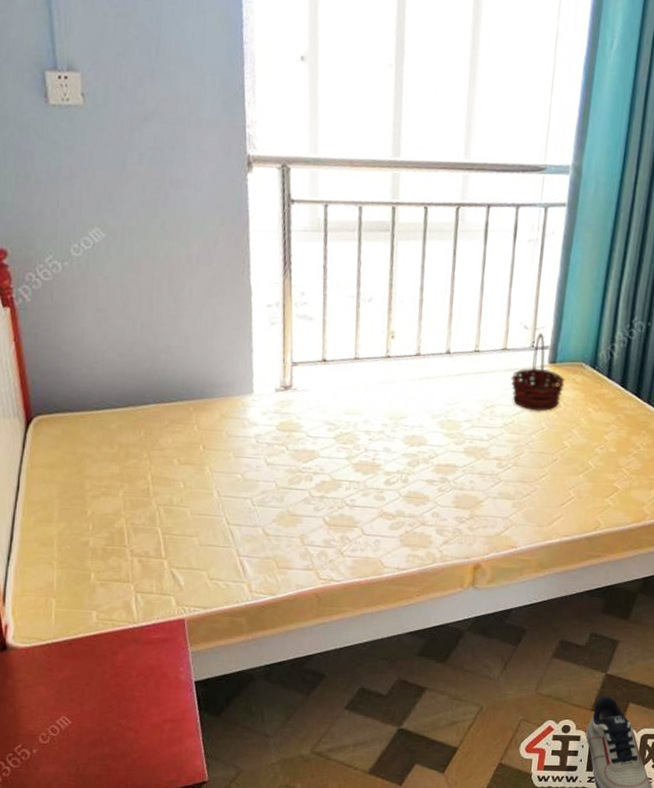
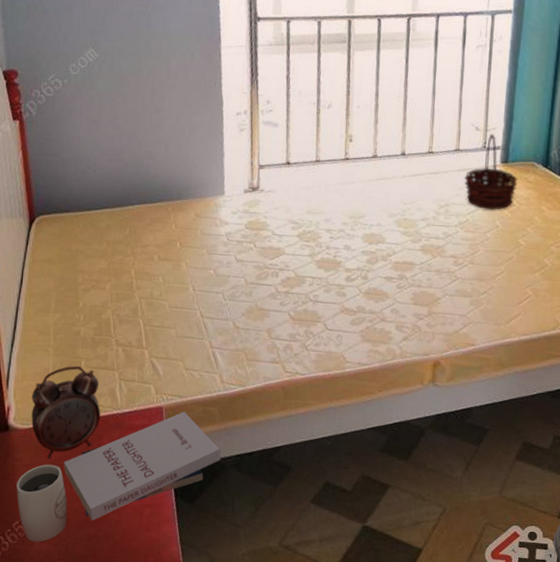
mug: none [17,683,78,765] -> present [16,464,68,542]
alarm clock: none [33,578,114,679] -> present [31,365,101,459]
books: none [72,623,250,739] -> present [63,411,221,520]

